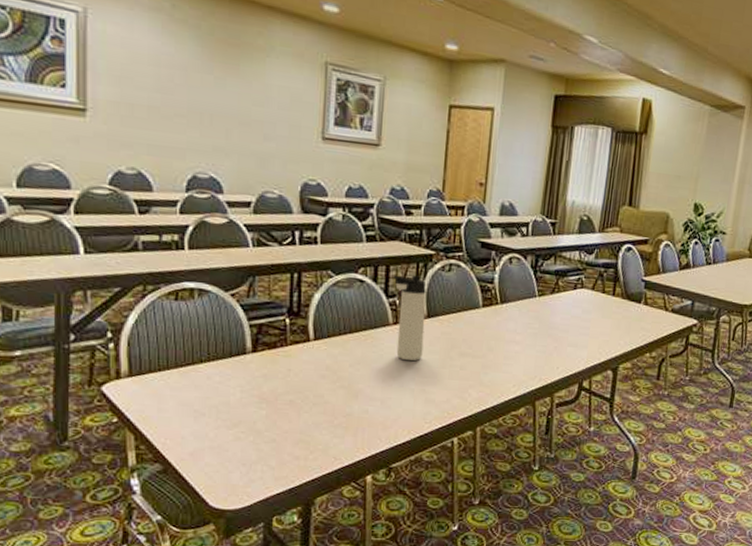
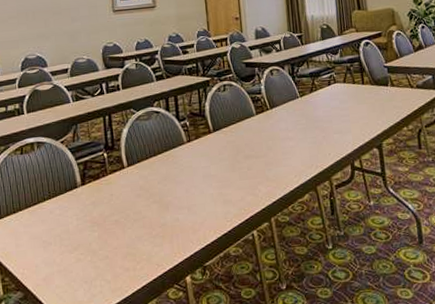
thermos bottle: present [393,275,427,361] -> none [181,99,215,171]

